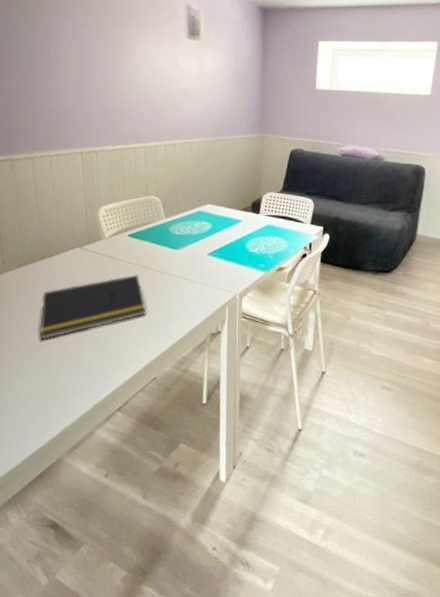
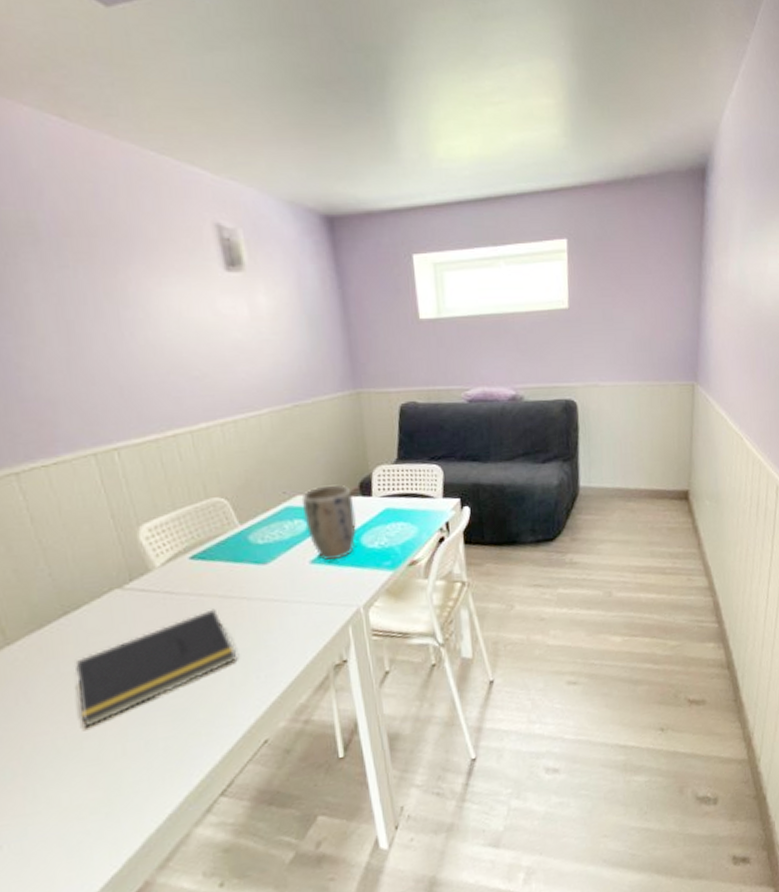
plant pot: none [209,200,246,256] -> present [301,484,356,560]

